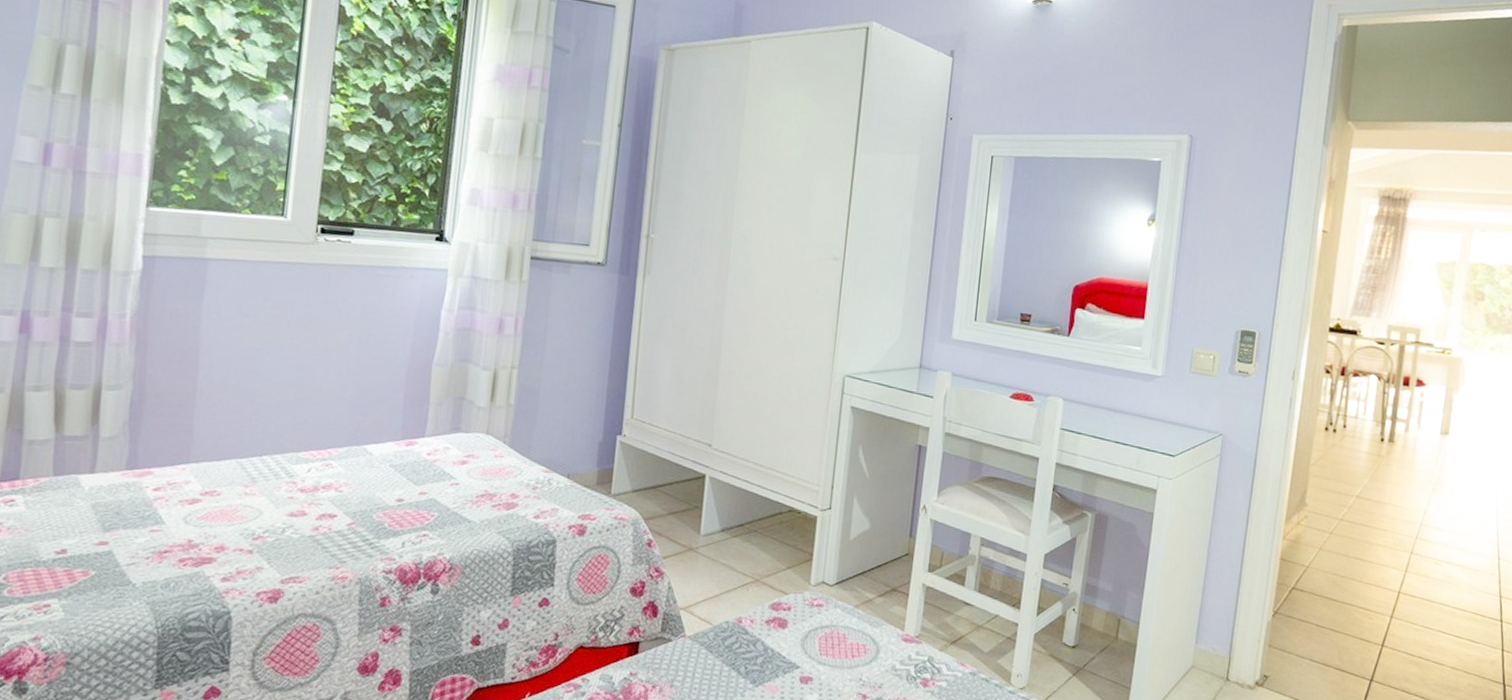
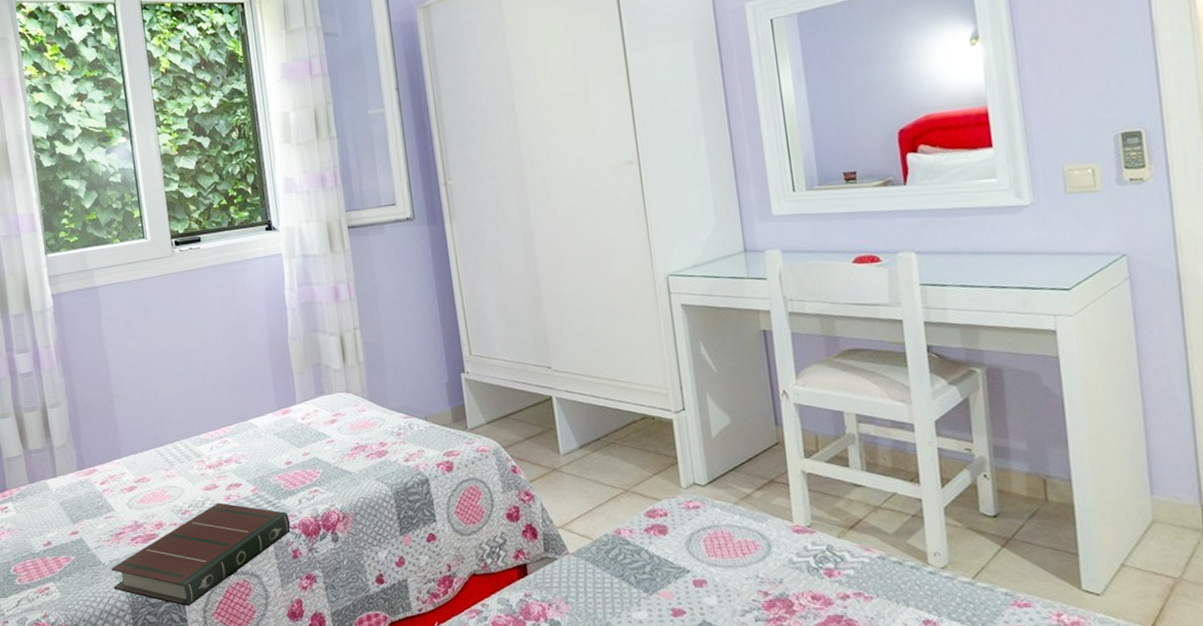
book: none [140,532,387,647] -> present [111,502,291,607]

